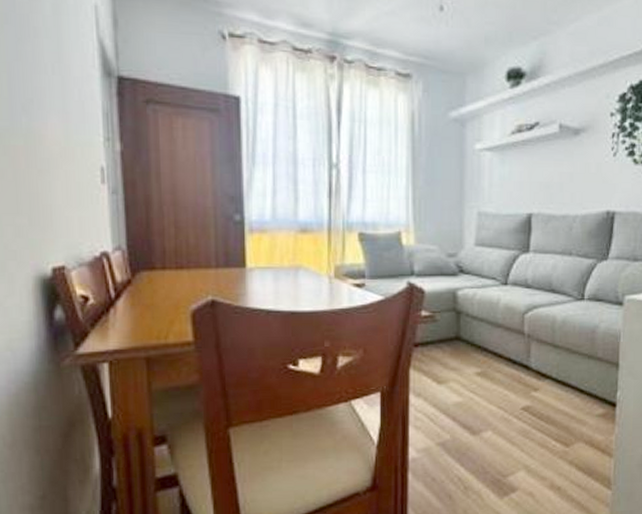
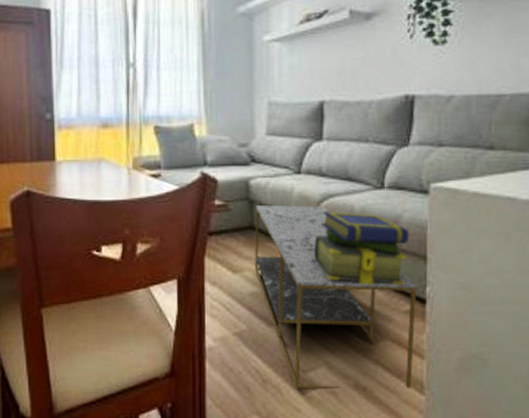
coffee table: none [460,316,609,493] -> present [255,205,417,389]
stack of books: none [518,322,605,391] -> present [314,211,410,285]

